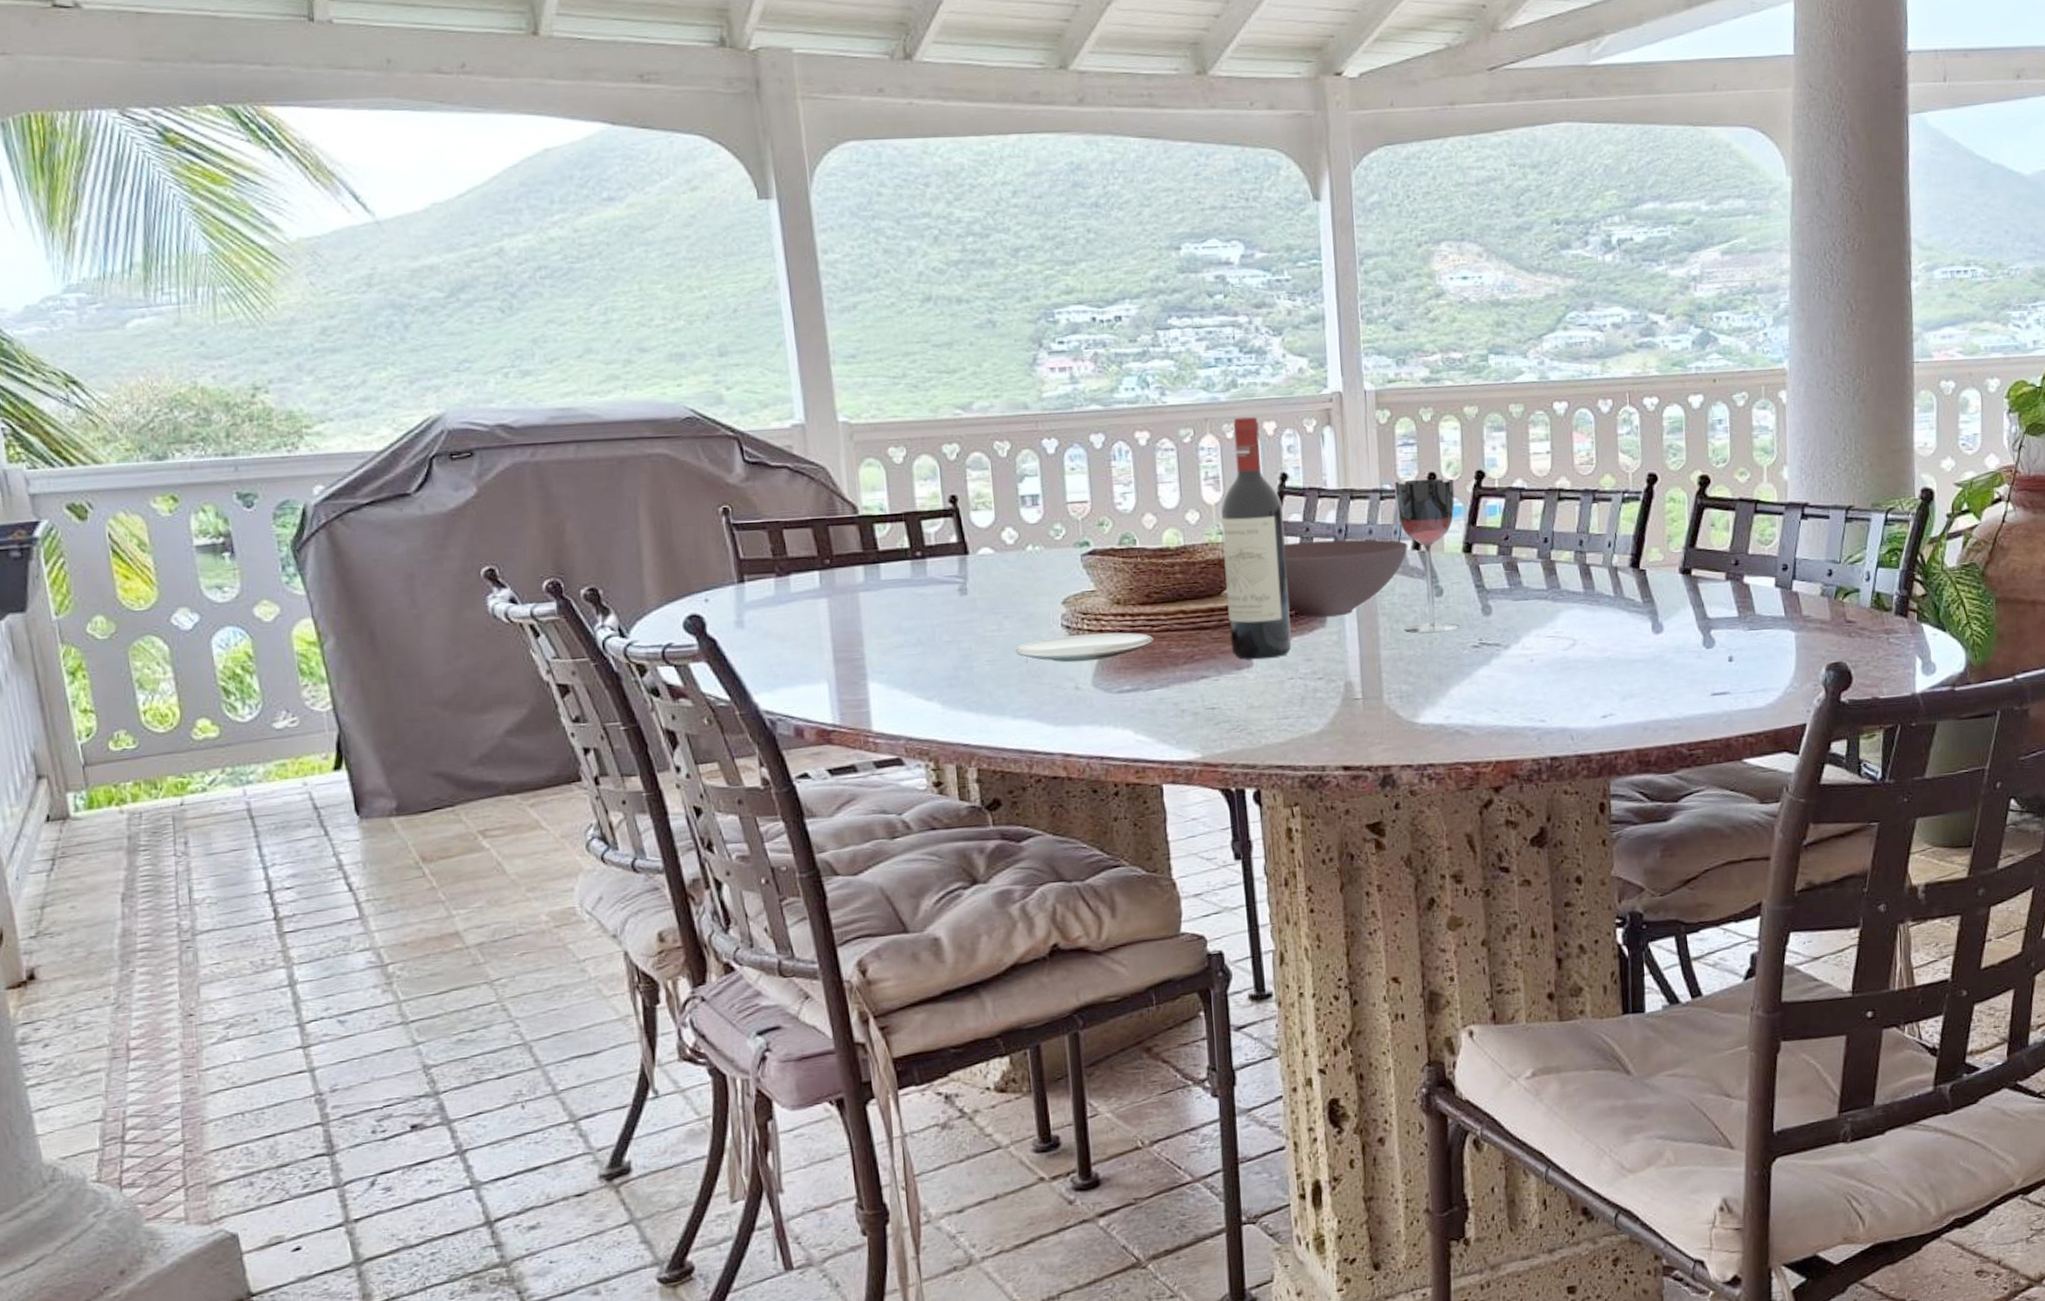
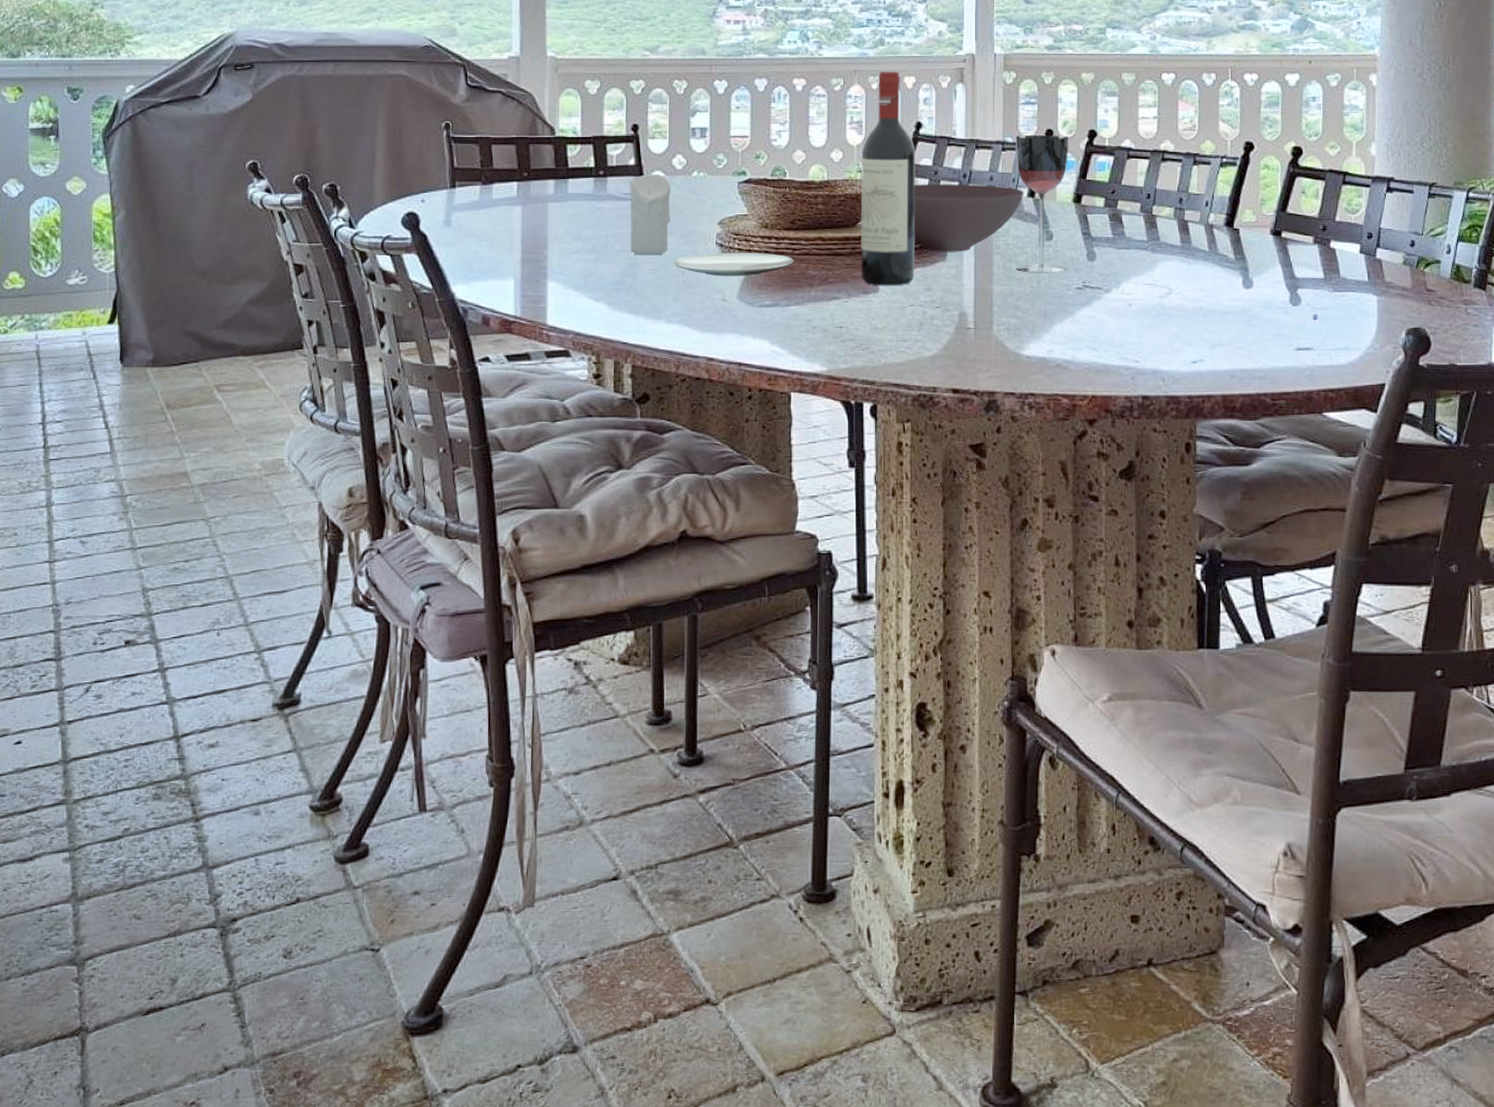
candle: none [952,550,1007,645] -> present [629,173,671,255]

